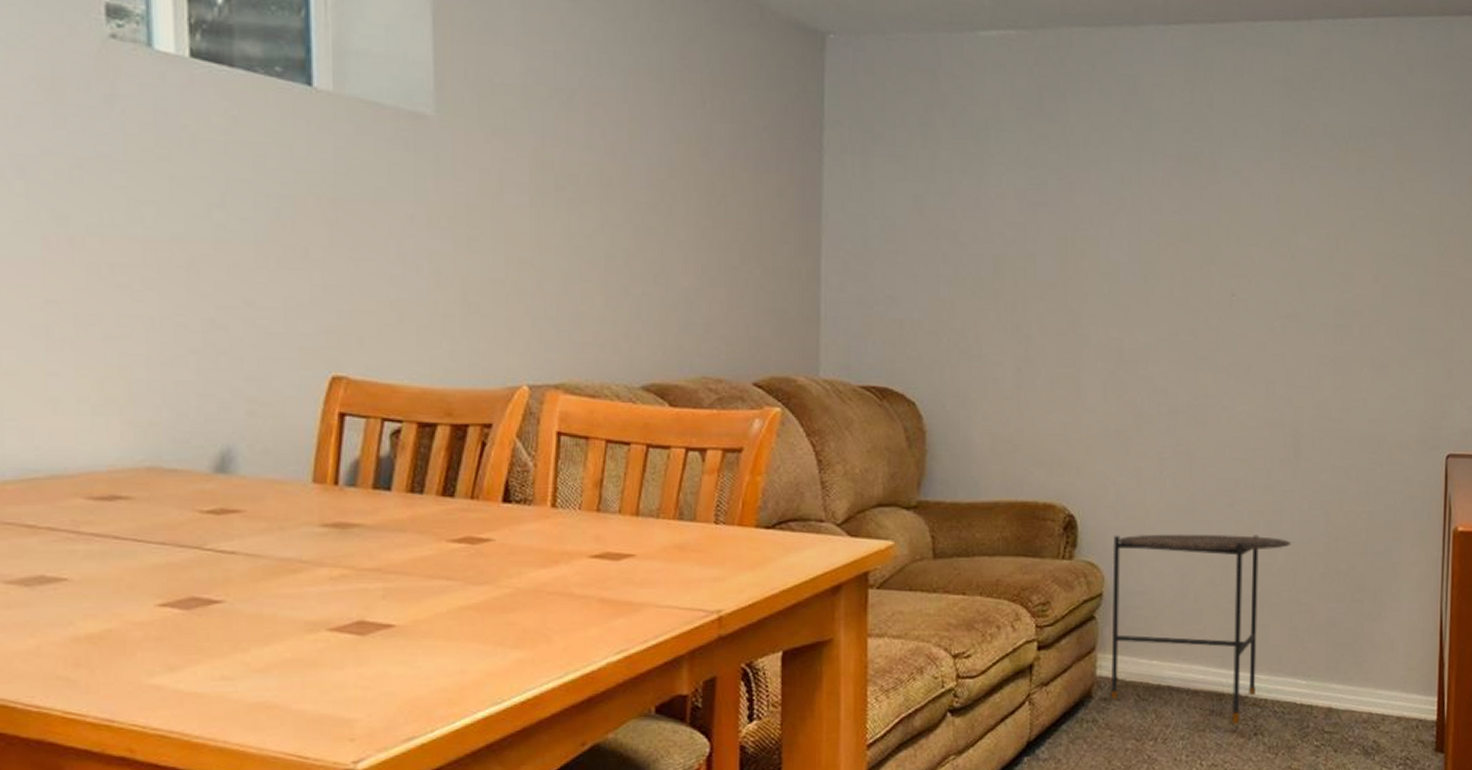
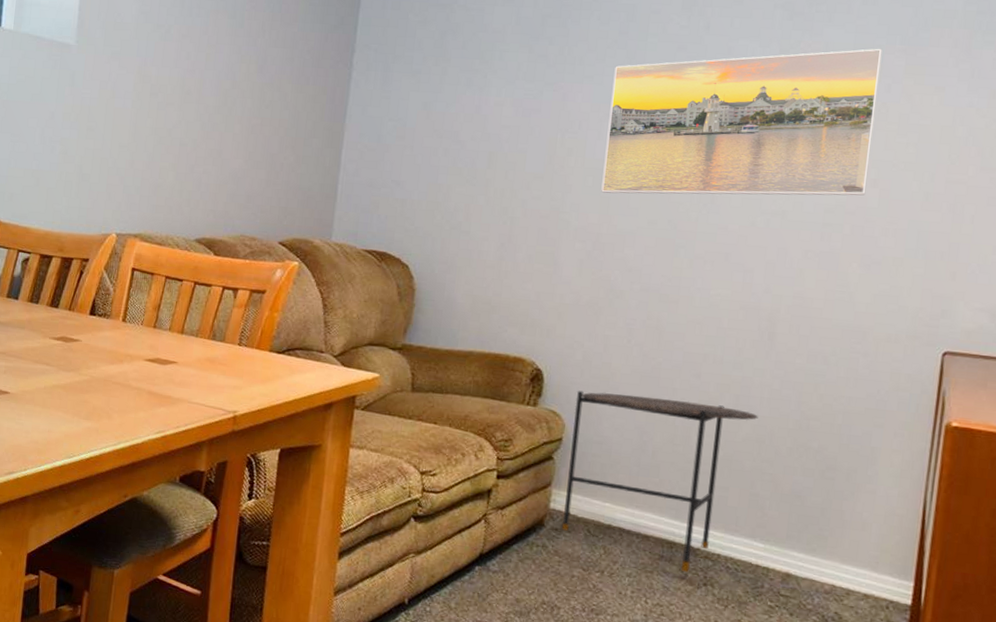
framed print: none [1119,130,1374,301] -> present [601,48,883,196]

